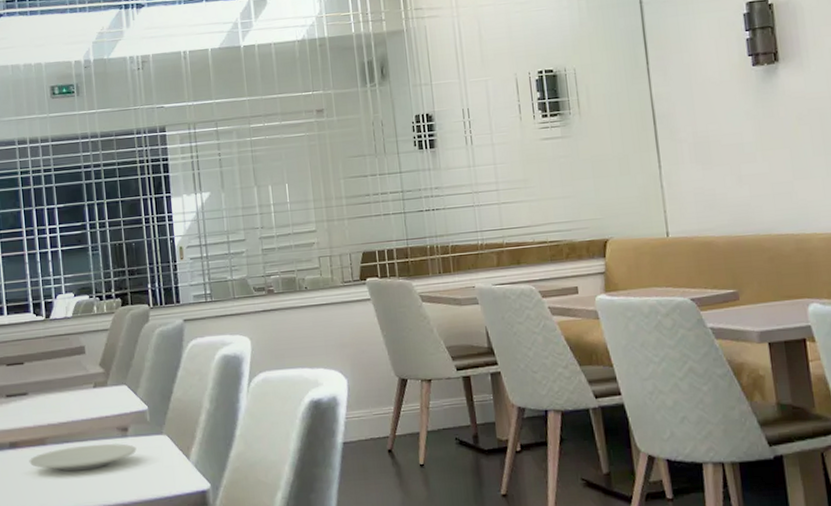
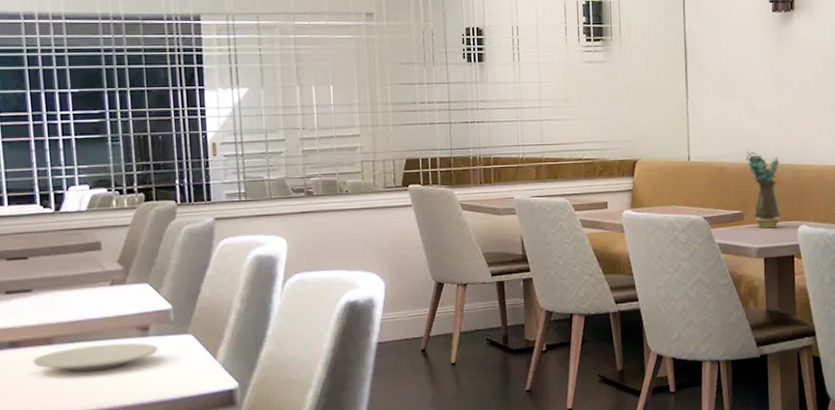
vase: none [735,222,784,309] -> present [746,151,780,229]

